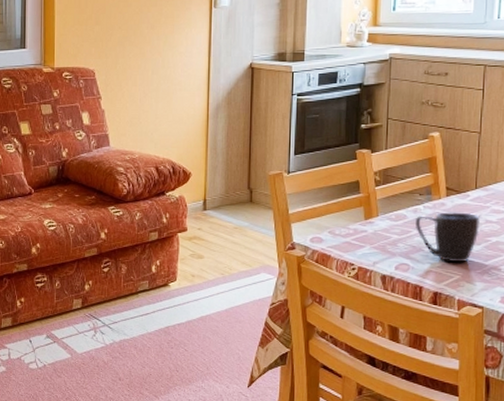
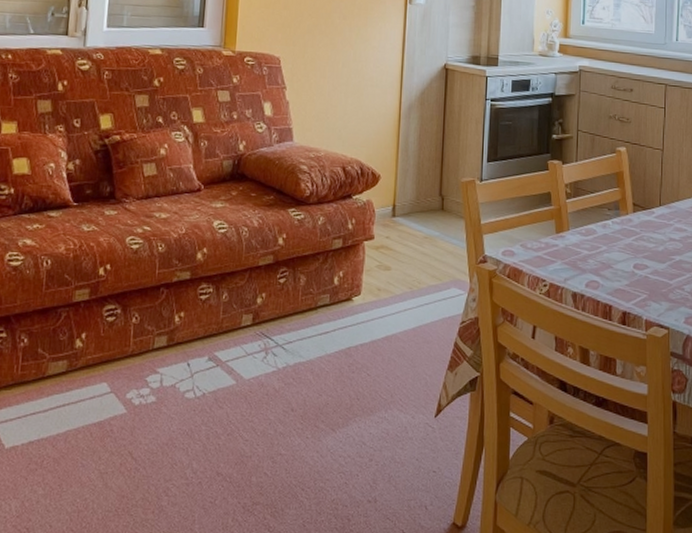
mug: present [416,212,481,262] -> none [605,228,665,280]

